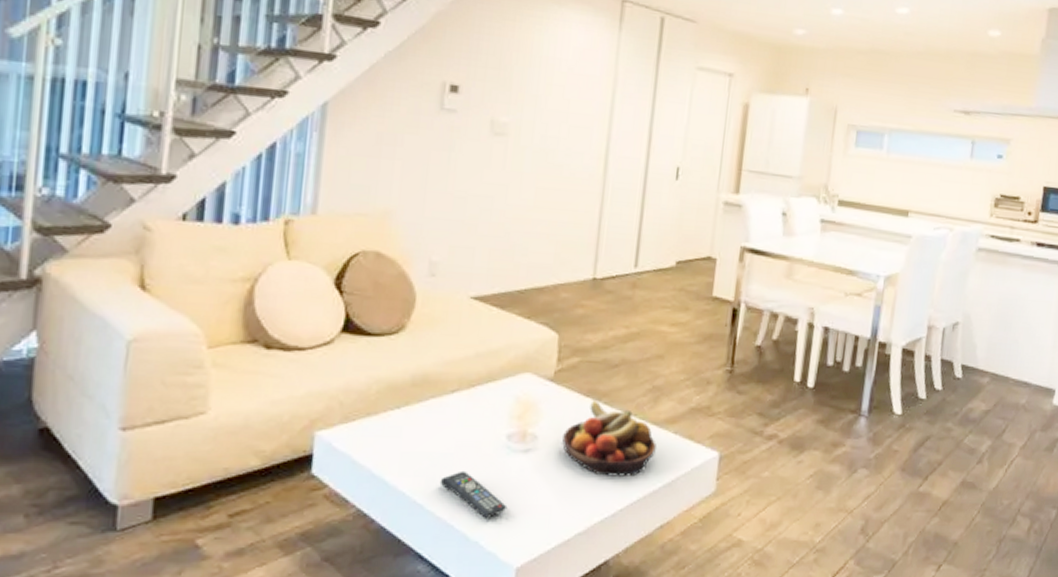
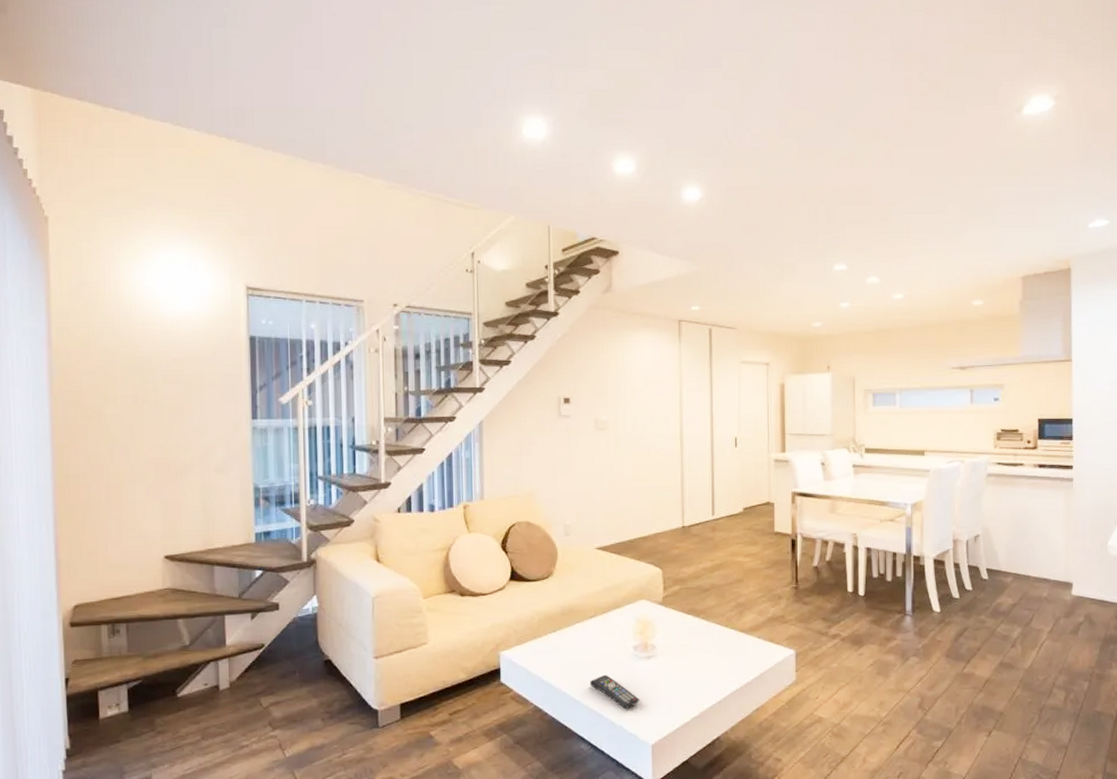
fruit bowl: present [562,400,656,477] -> none [674,617,745,673]

